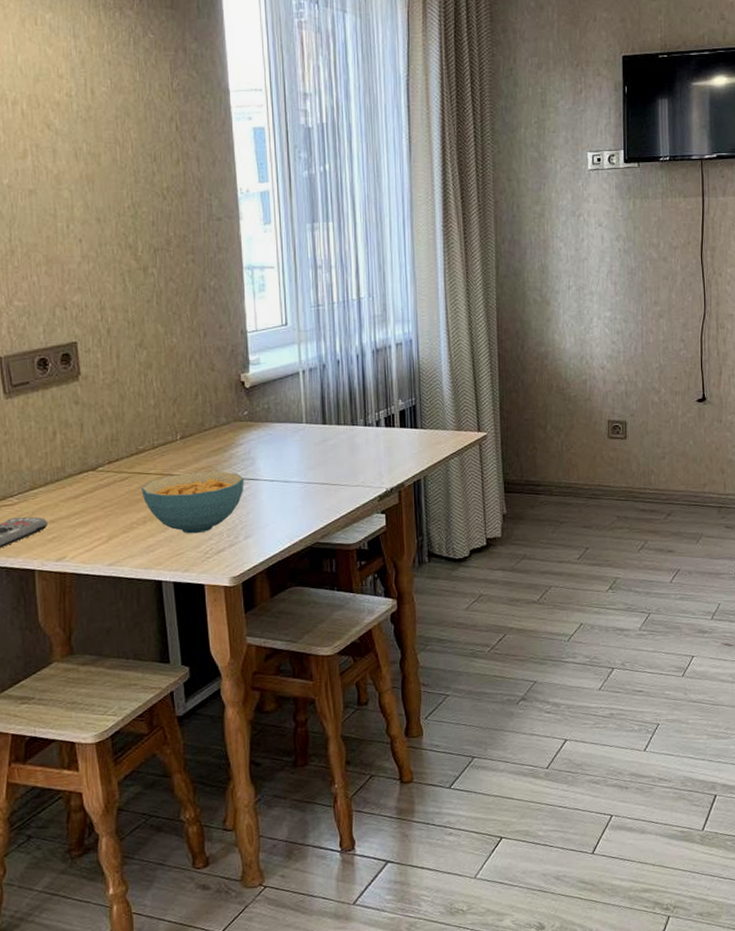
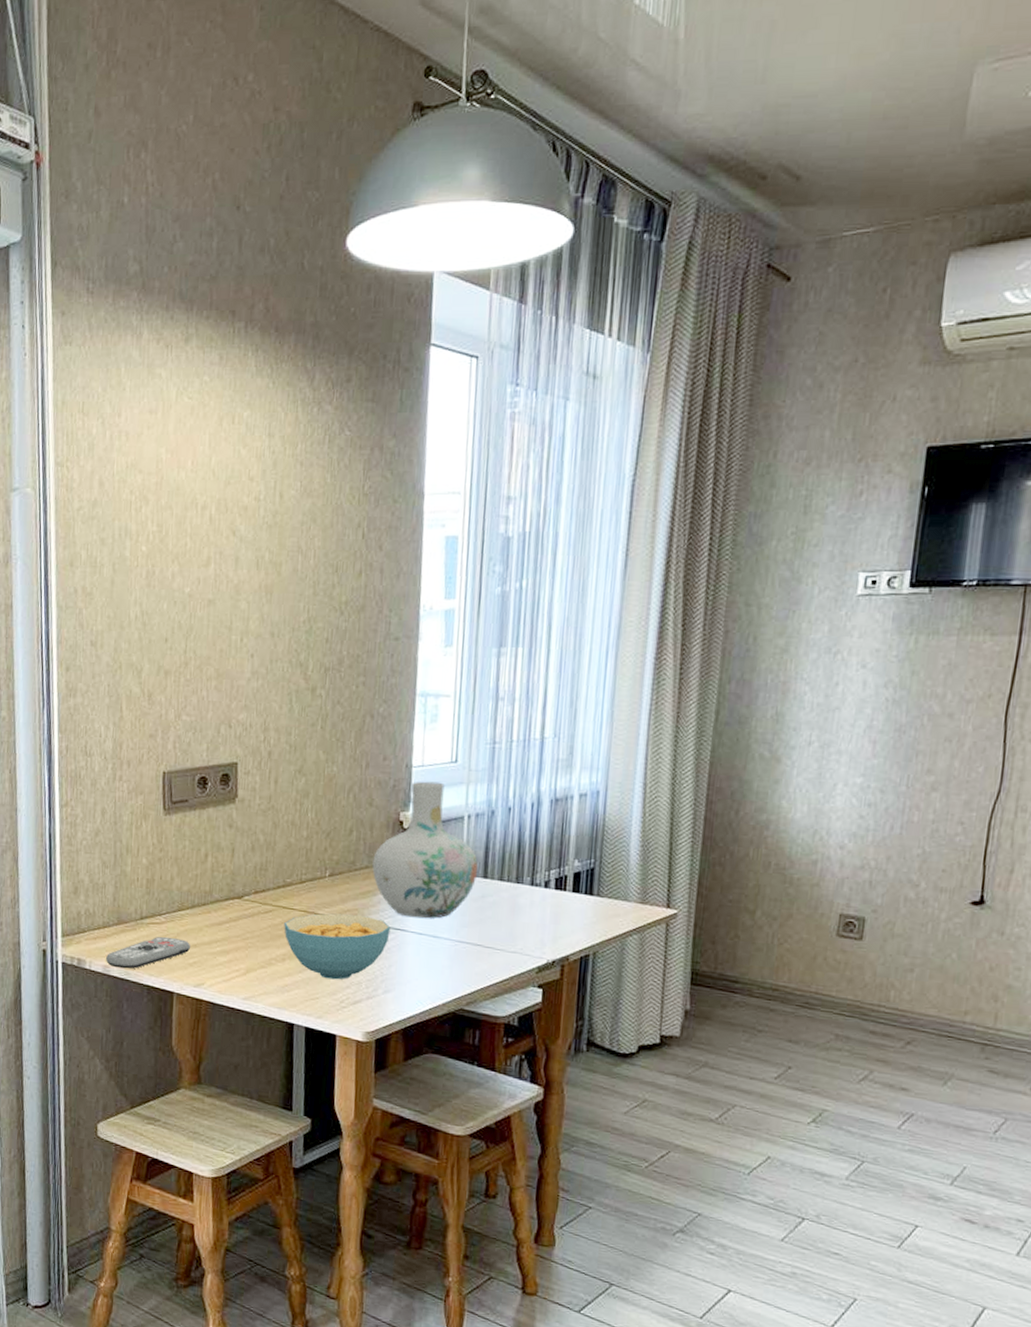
vase: none [220,344,317,467] -> present [372,781,478,919]

